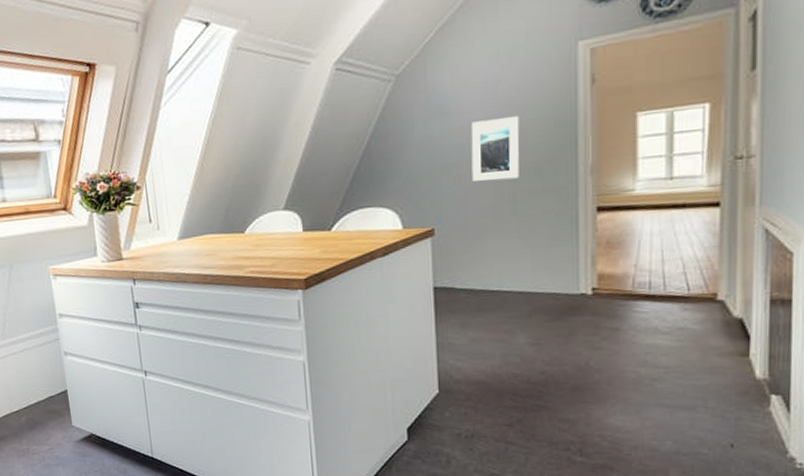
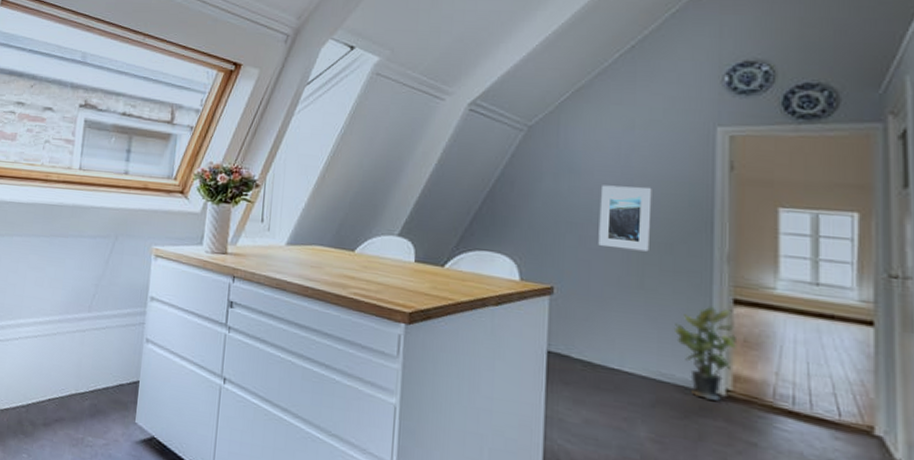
potted plant: none [544,217,602,300] -> present [673,306,738,401]

